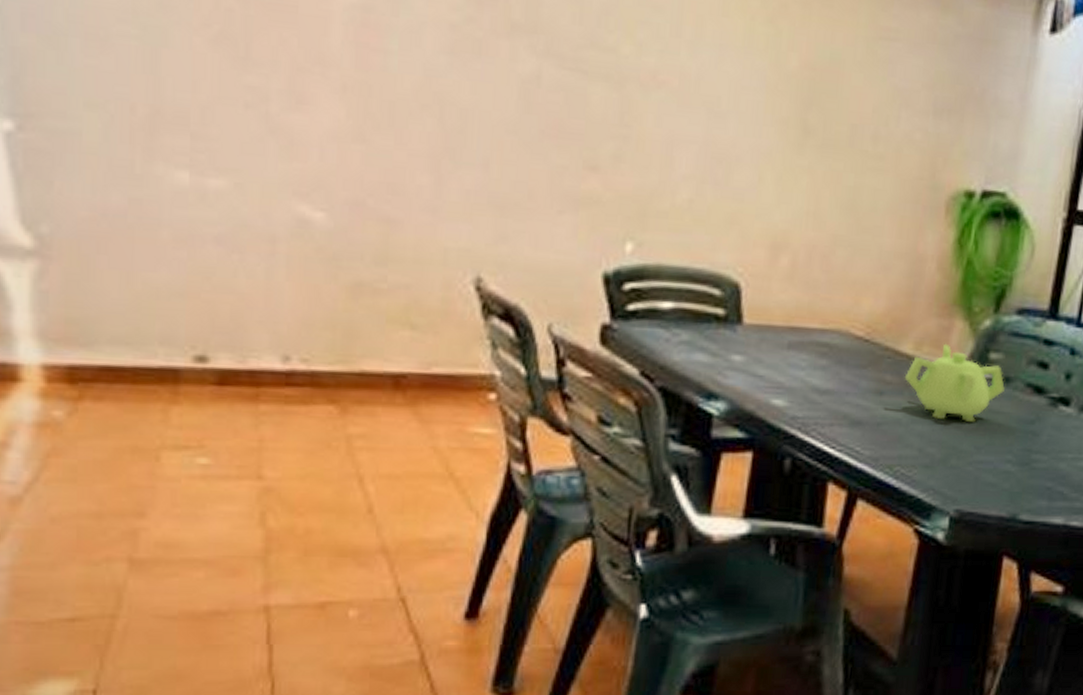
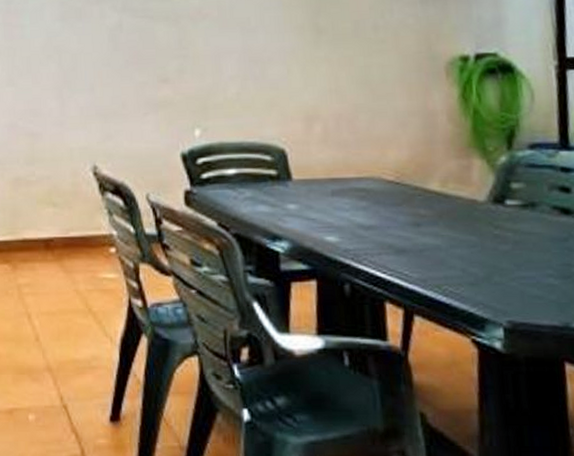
teapot: present [904,343,1005,422] -> none [436,179,532,243]

